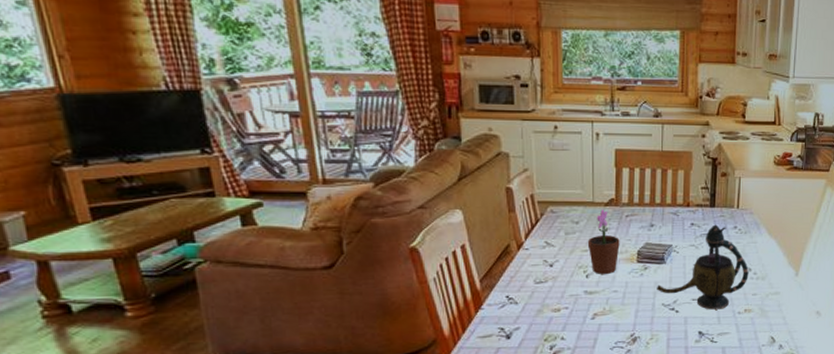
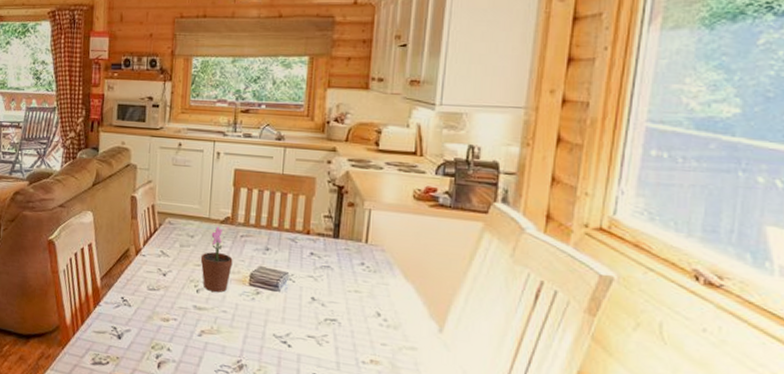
teapot: present [657,224,749,310] -> none [268,257,377,354]

